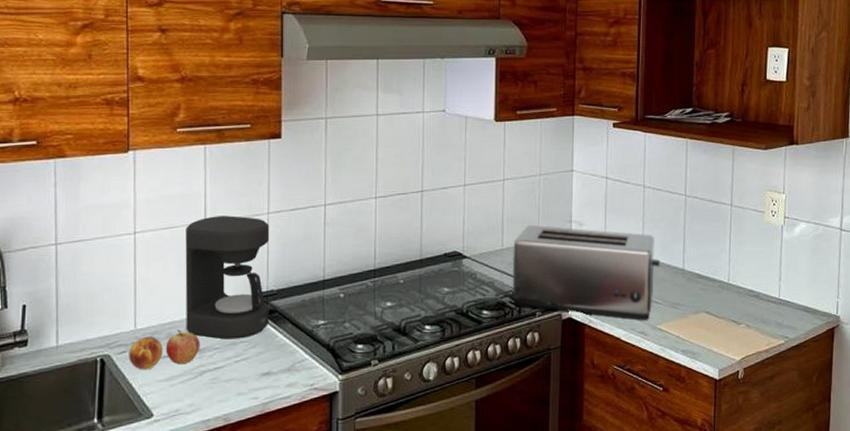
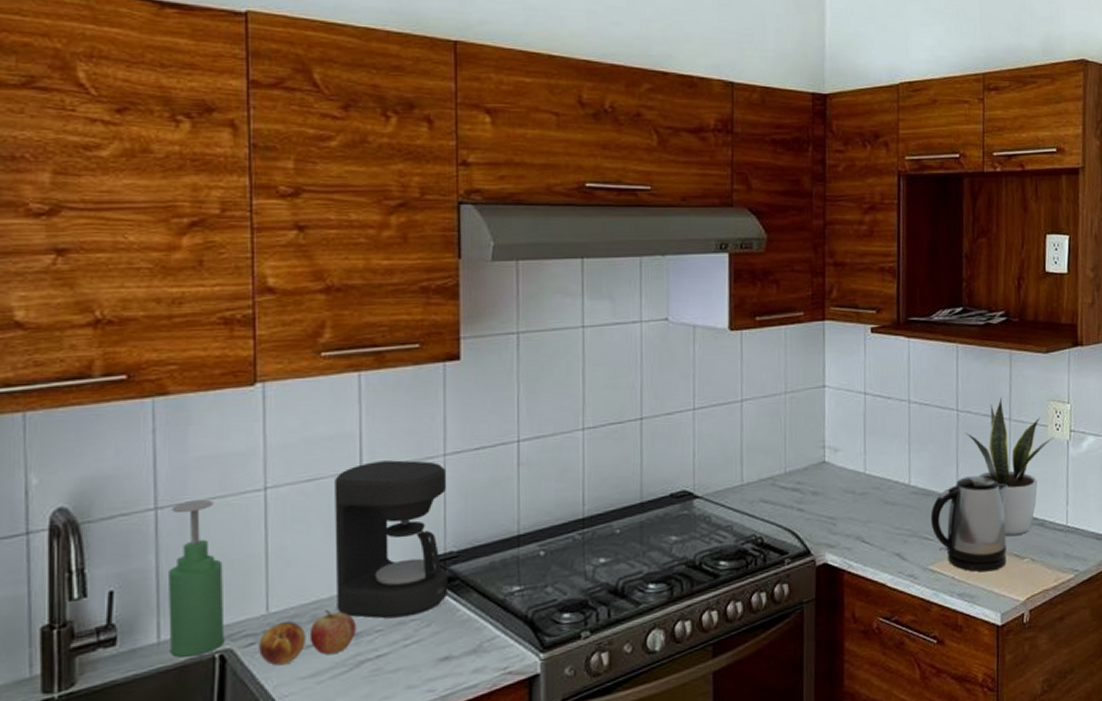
soap dispenser: none [64,239,104,359] -> present [169,499,225,658]
toaster: present [512,224,661,320] -> none [754,453,931,561]
kettle: none [660,252,728,334] -> present [930,475,1008,572]
potted plant: none [691,185,770,304] -> present [965,397,1054,536]

